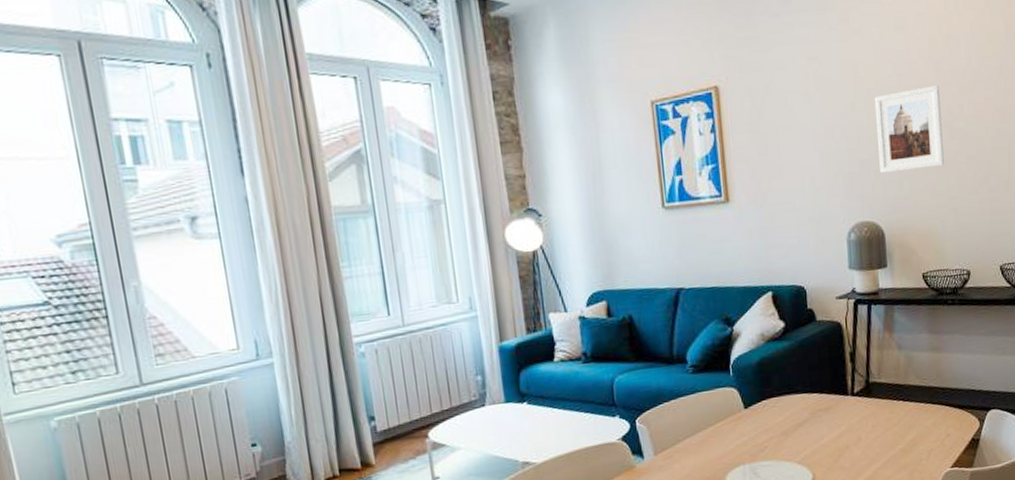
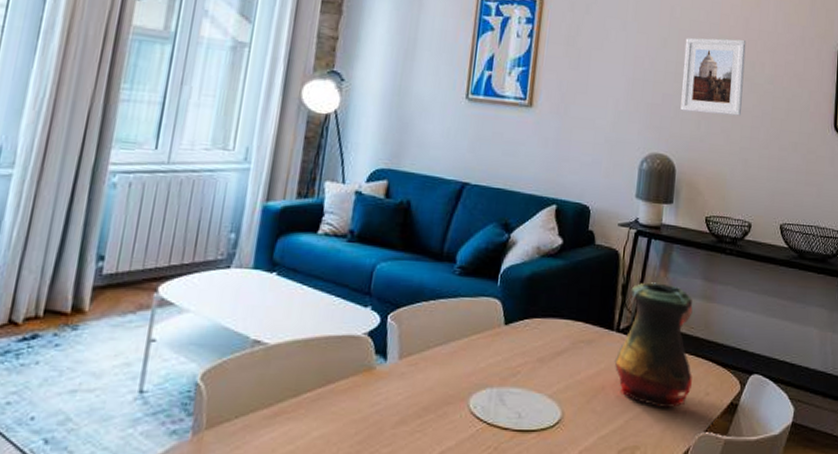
vase: none [854,344,932,455] -> present [614,282,693,409]

